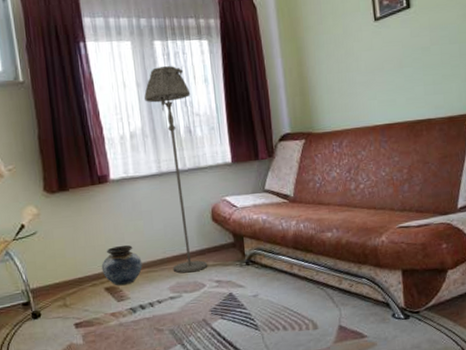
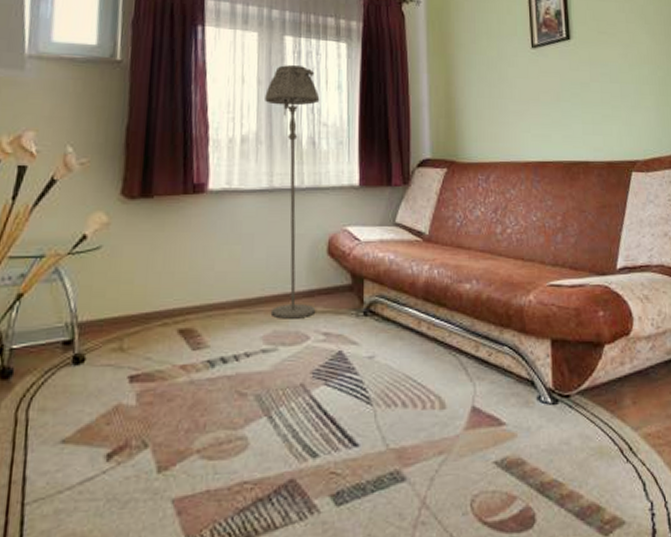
vase: present [101,245,143,286] -> none [178,274,233,329]

